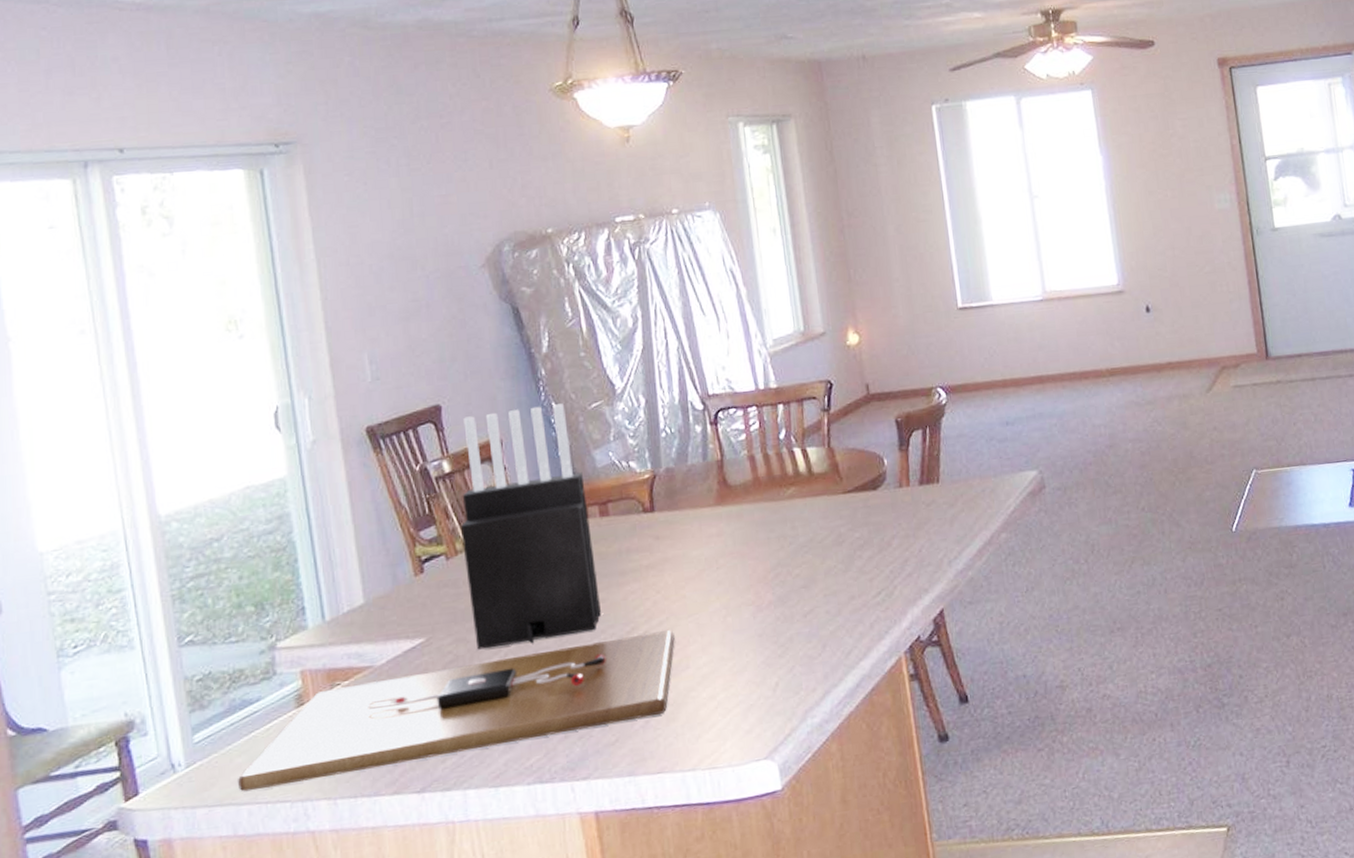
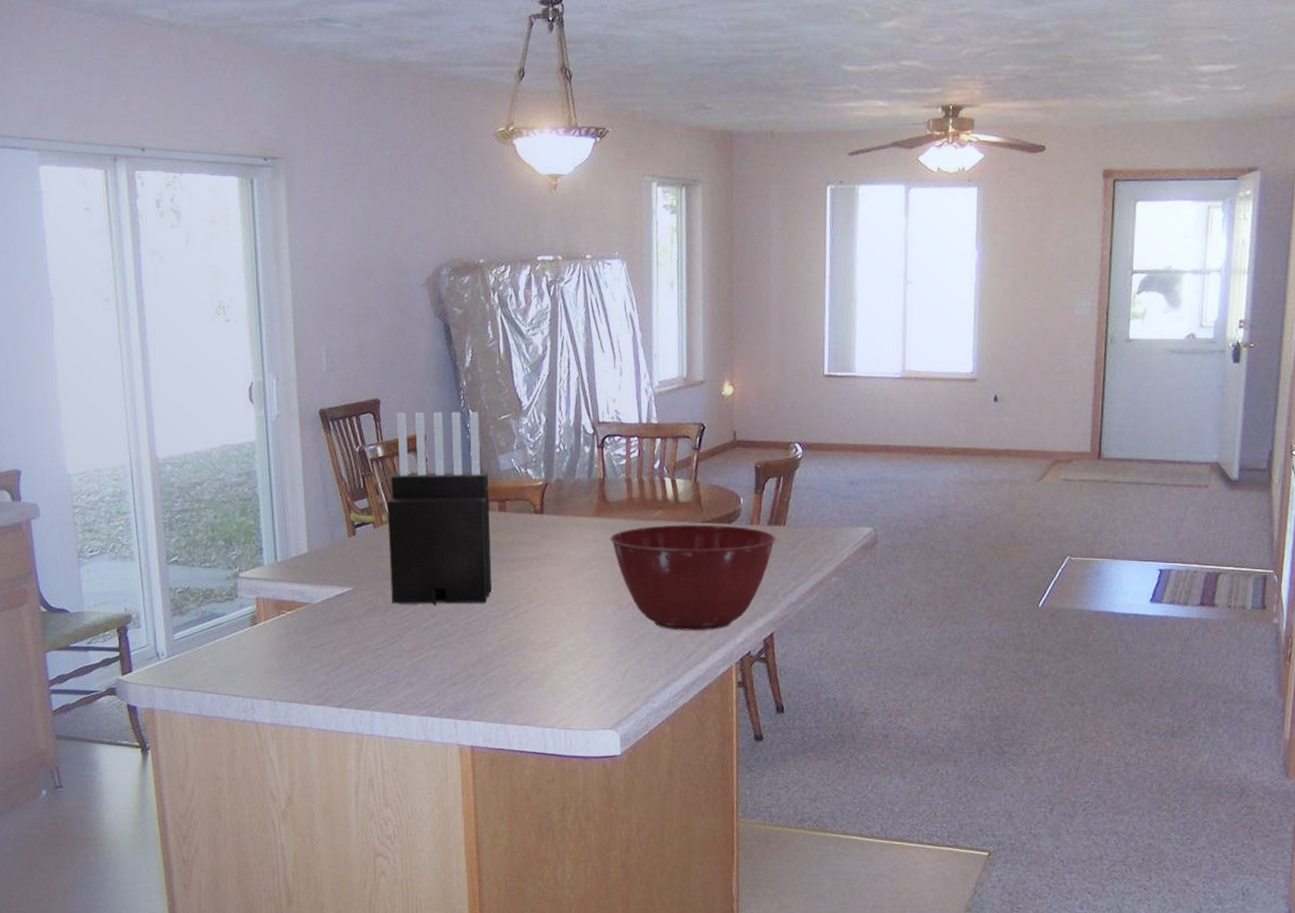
cutting board: present [238,630,675,792] -> none [205,612,549,684]
mixing bowl: none [737,491,931,626] -> present [609,524,776,631]

